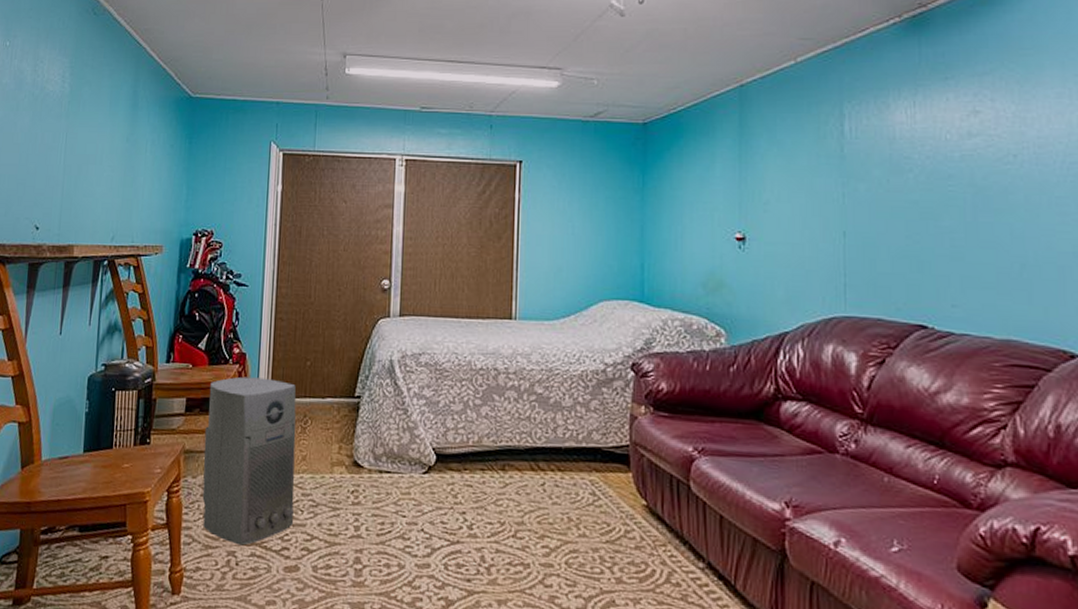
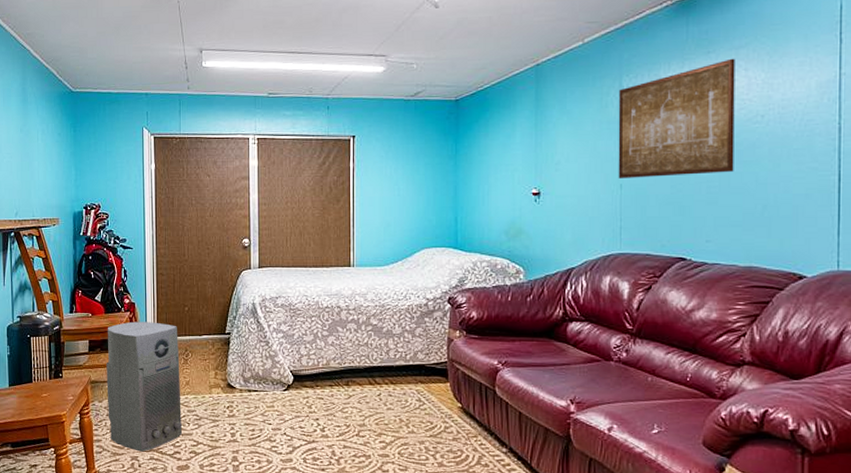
wall art: none [839,86,983,225] -> present [618,58,735,179]

